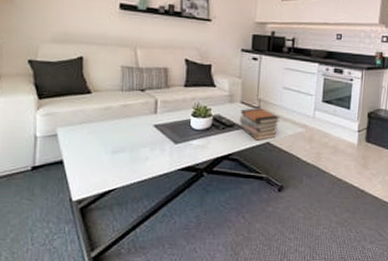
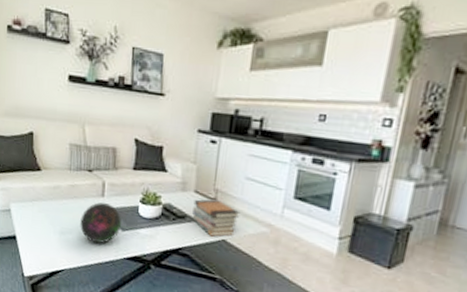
decorative orb: none [133,119,175,159] -> present [80,202,122,244]

